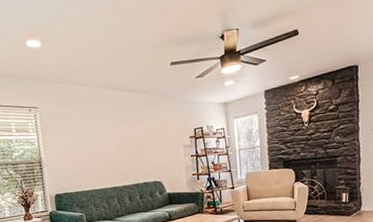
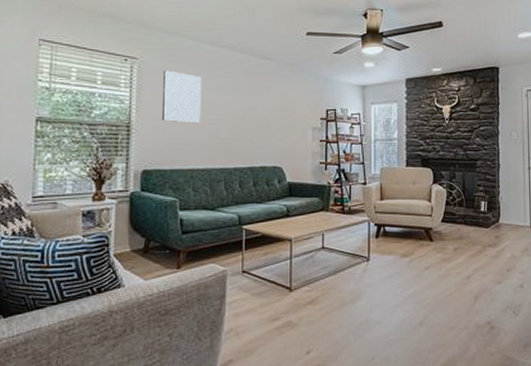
wall art: none [58,113,93,155] -> present [161,70,202,124]

